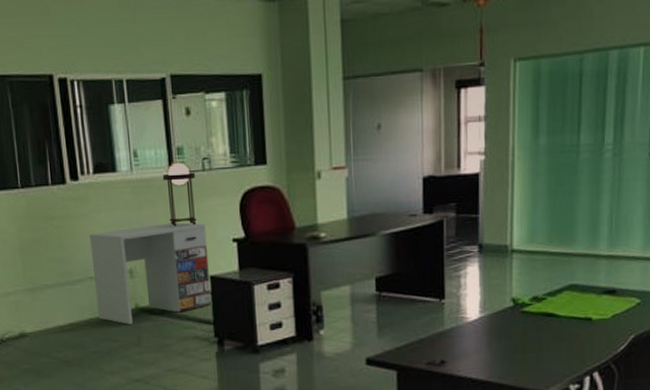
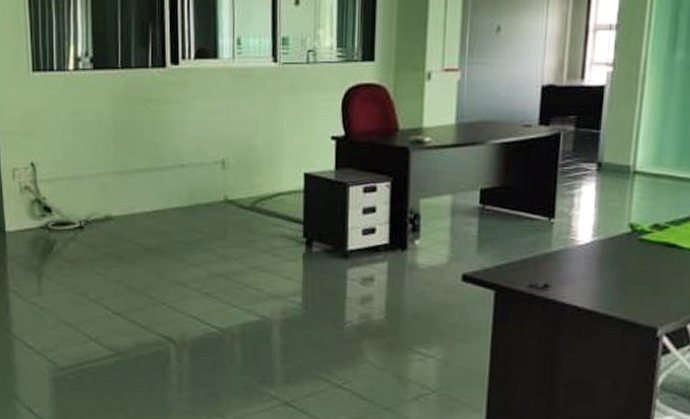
desk: present [89,222,212,324] -> none [184,115,305,216]
table lamp: present [162,160,197,227] -> none [264,51,299,120]

